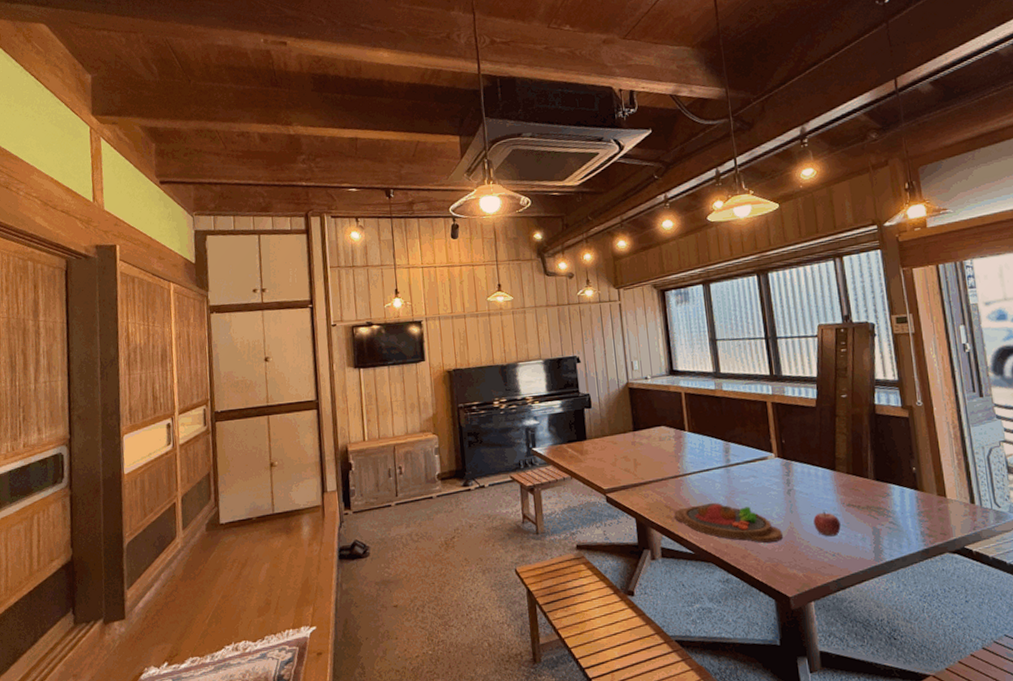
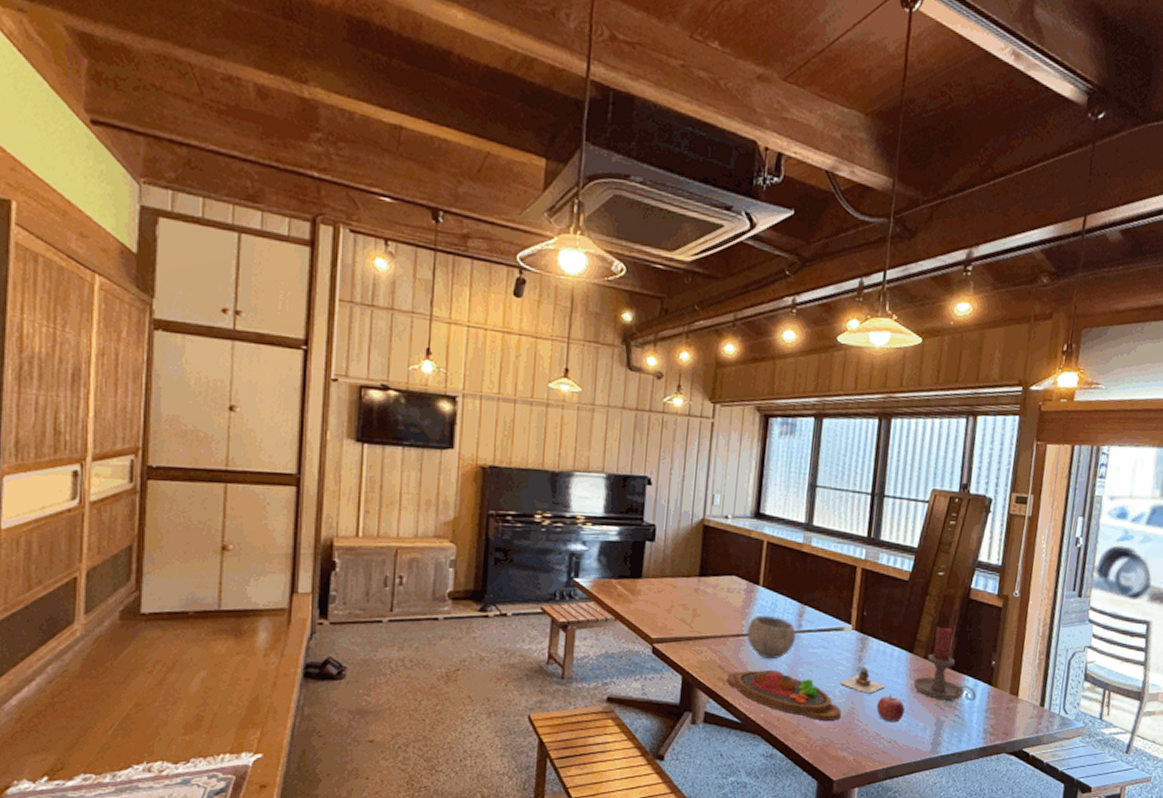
bowl: none [682,455,727,494] -> present [746,614,796,660]
teapot: none [774,489,818,513] -> present [839,666,886,694]
candle holder: none [842,443,906,509] -> present [913,626,977,702]

